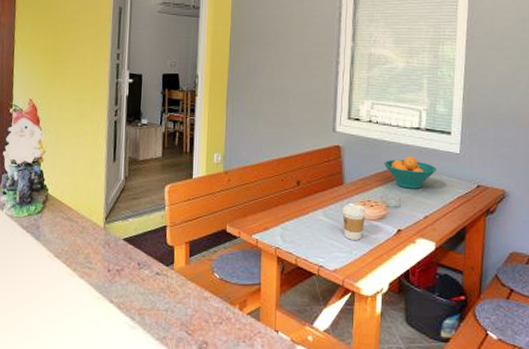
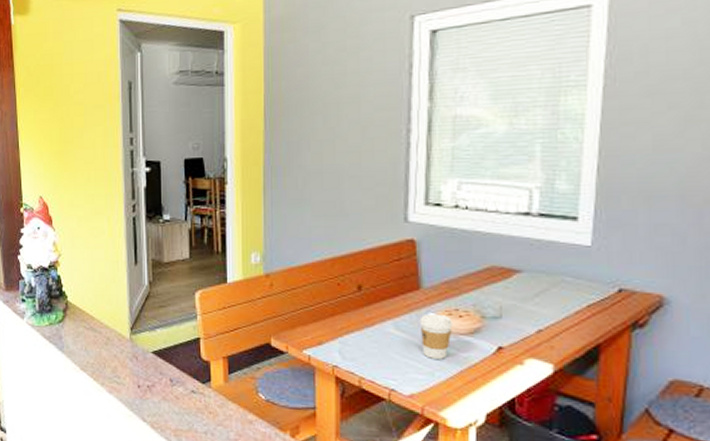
fruit bowl: present [384,156,436,189] -> none [478,251,555,294]

